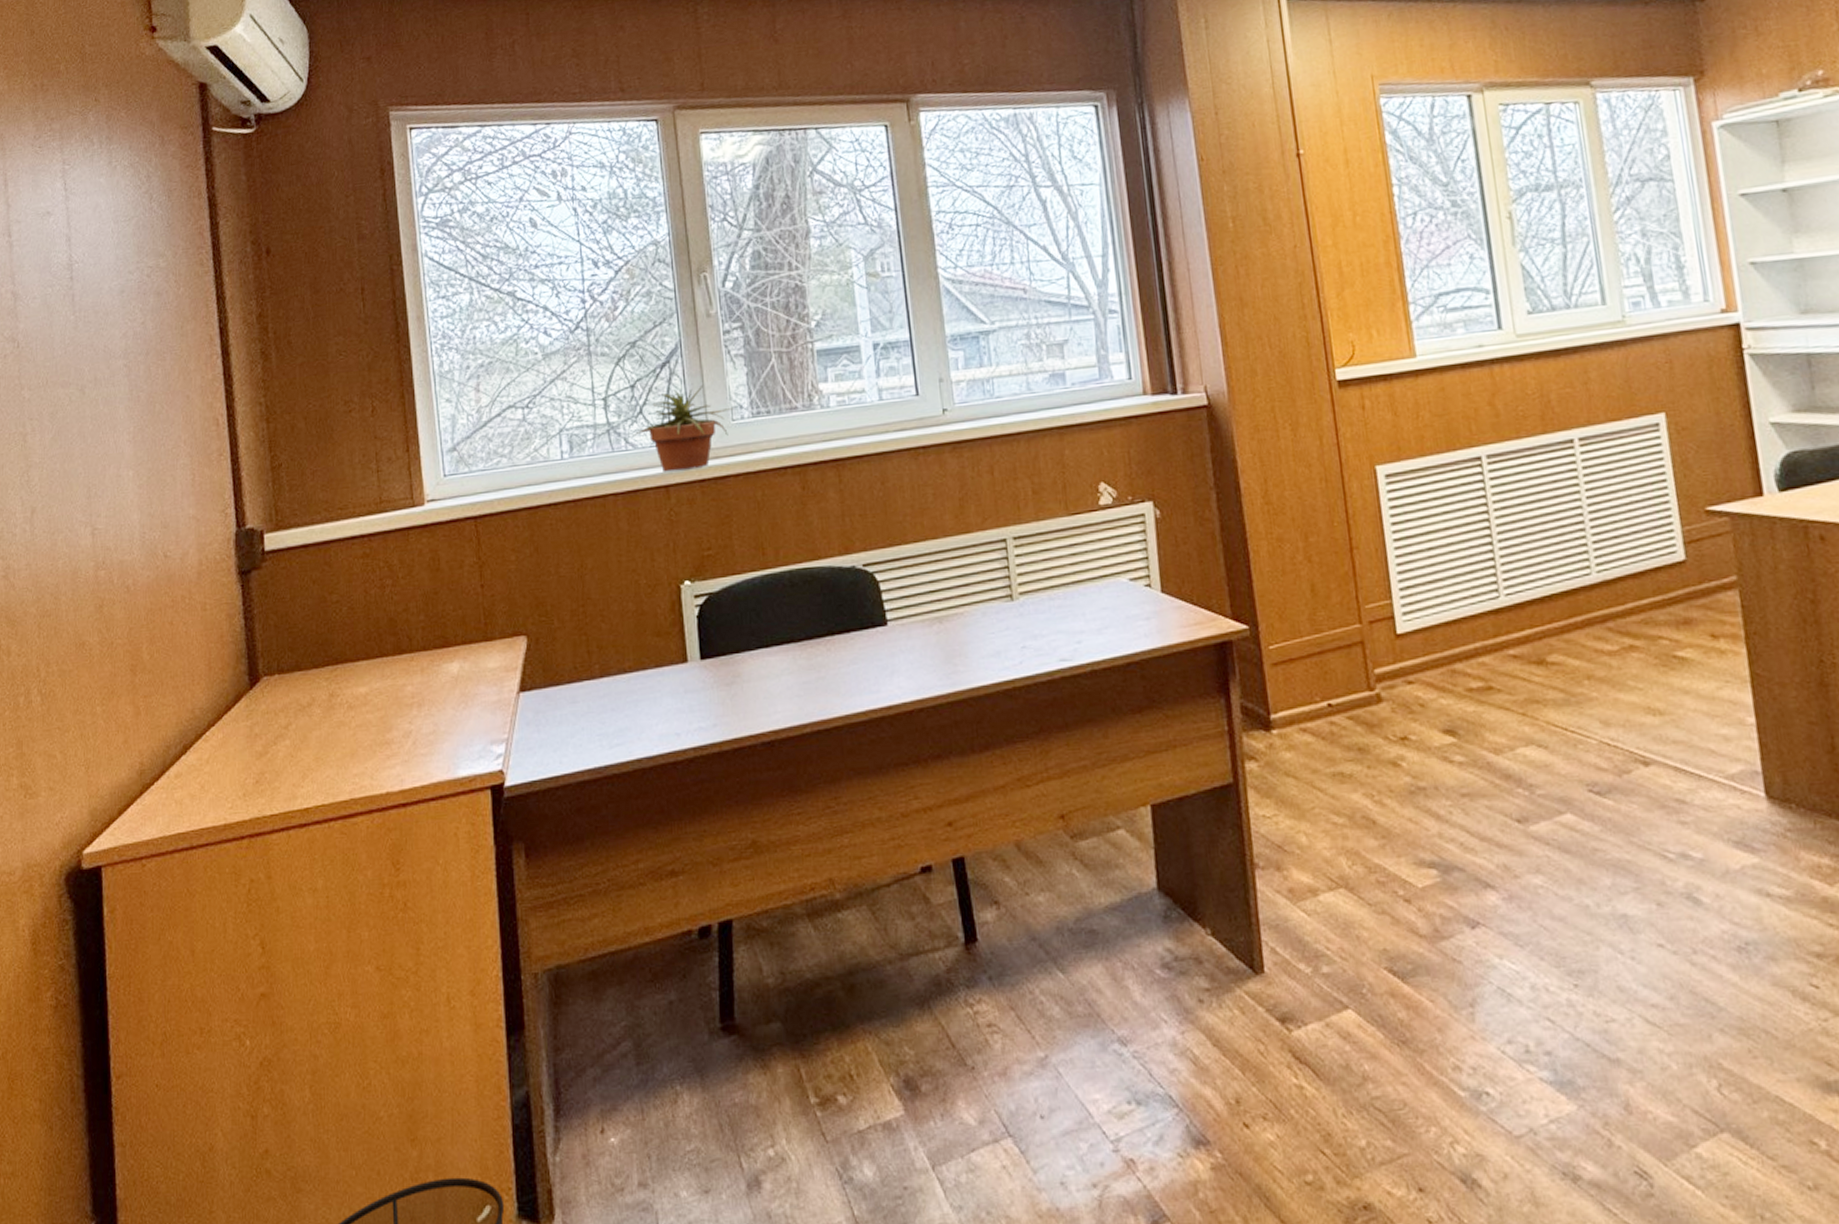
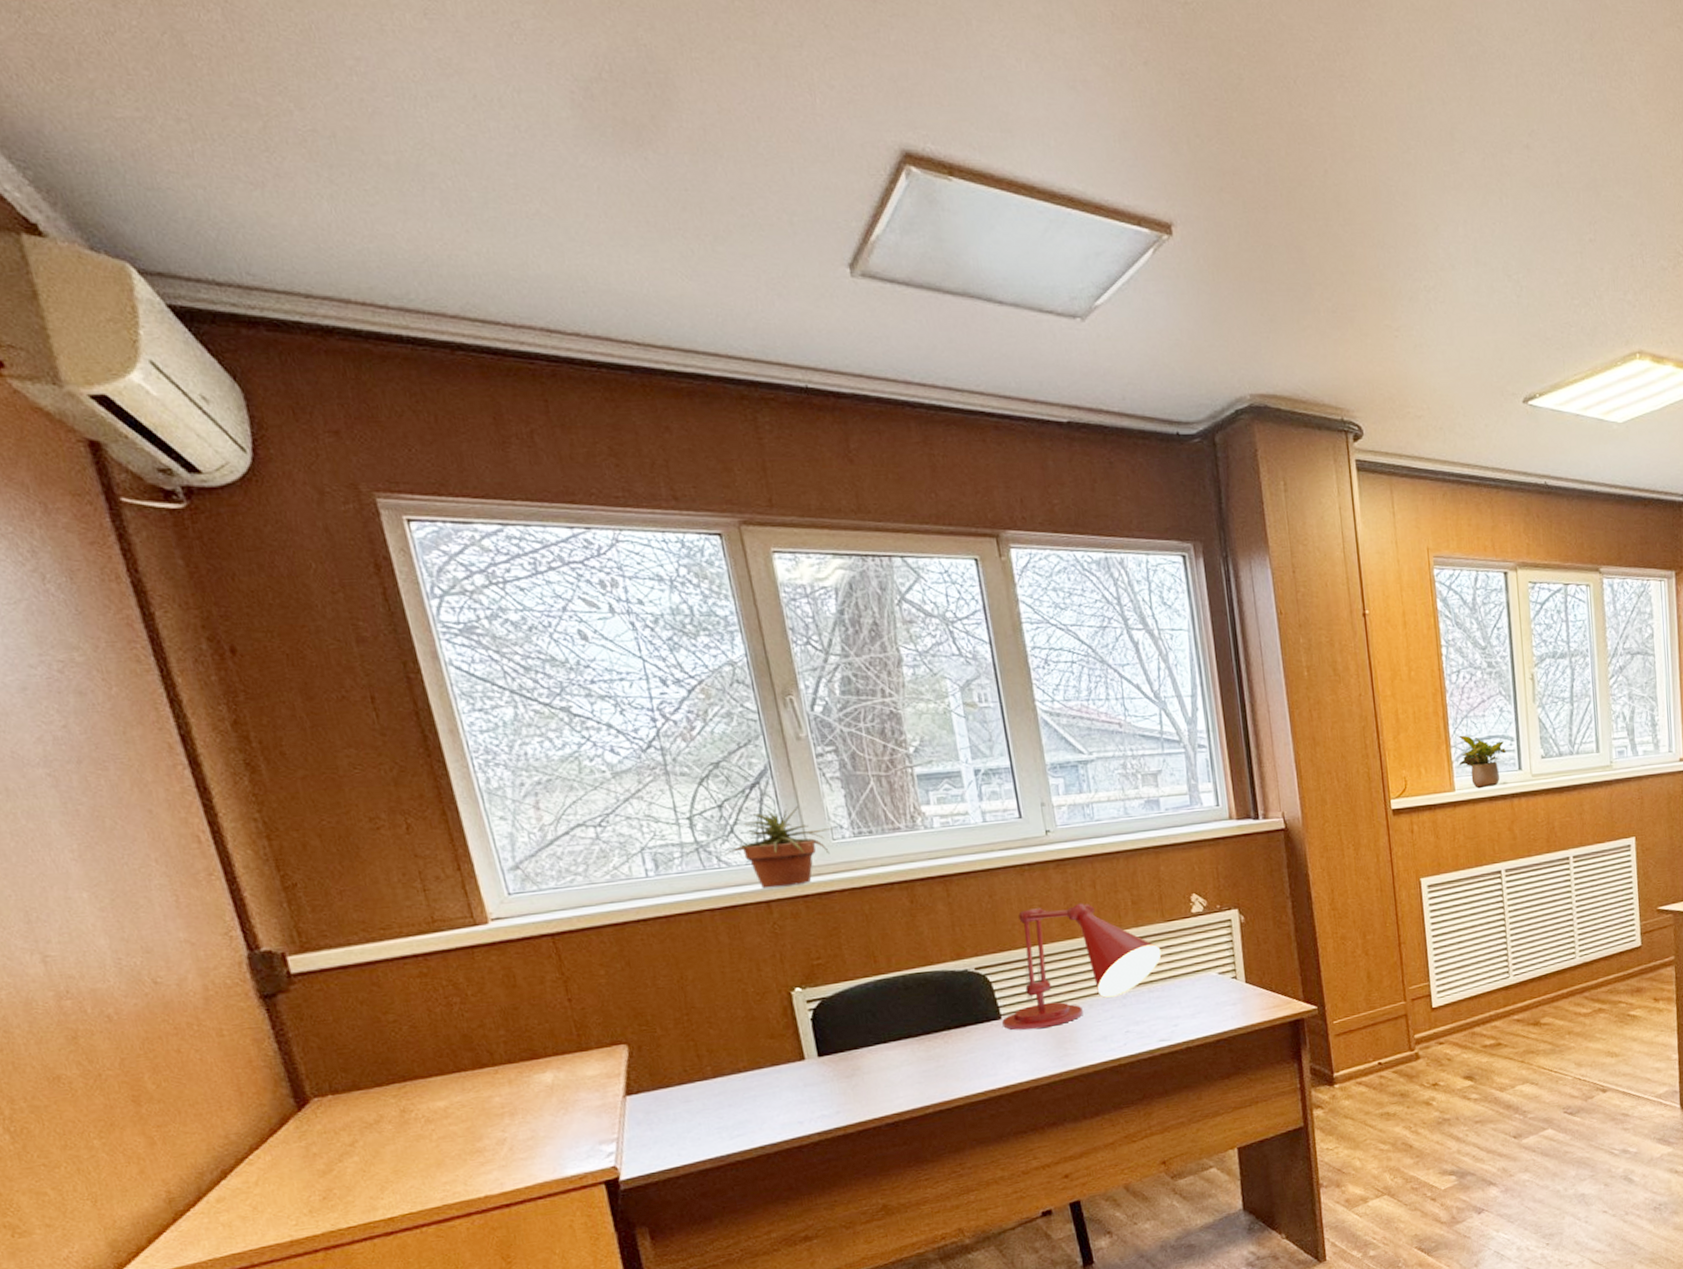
desk lamp: none [888,491,1064,640] -> present [1002,903,1162,1031]
potted plant: none [1418,289,1480,354] -> present [1458,736,1506,789]

